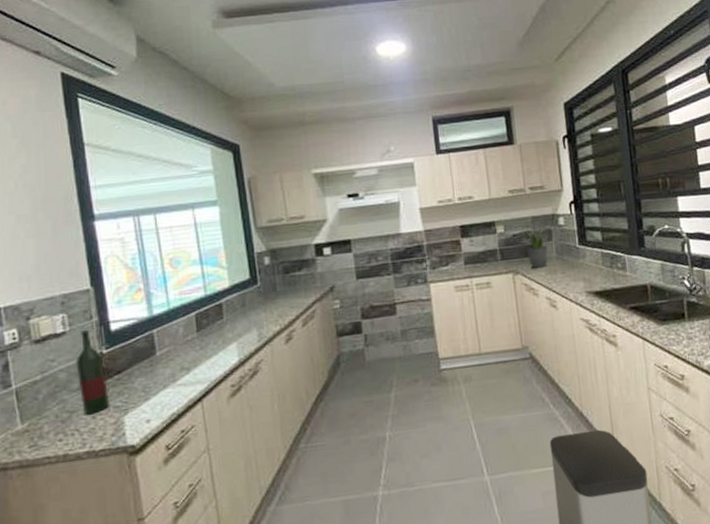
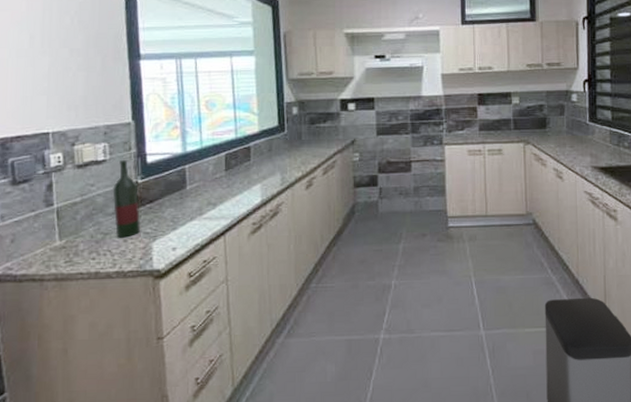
potted plant: present [524,222,548,269] -> none [538,96,559,141]

